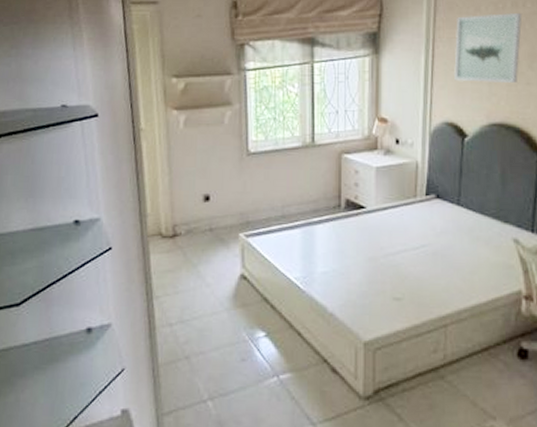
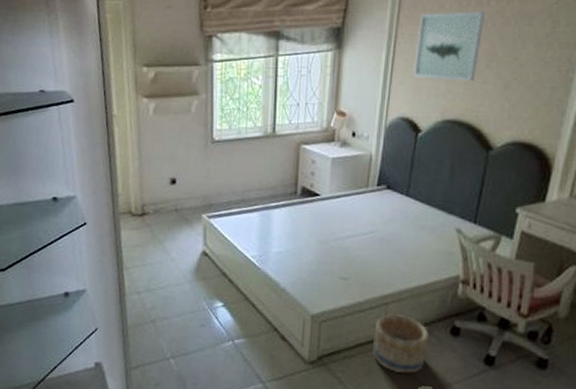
basket: none [433,337,496,407] -> present [372,314,430,374]

